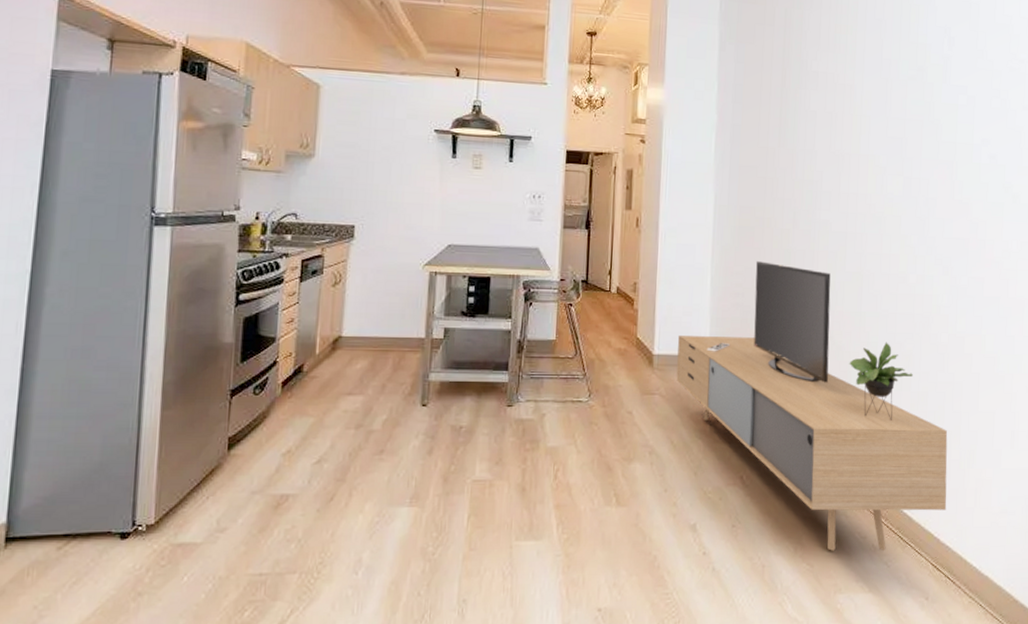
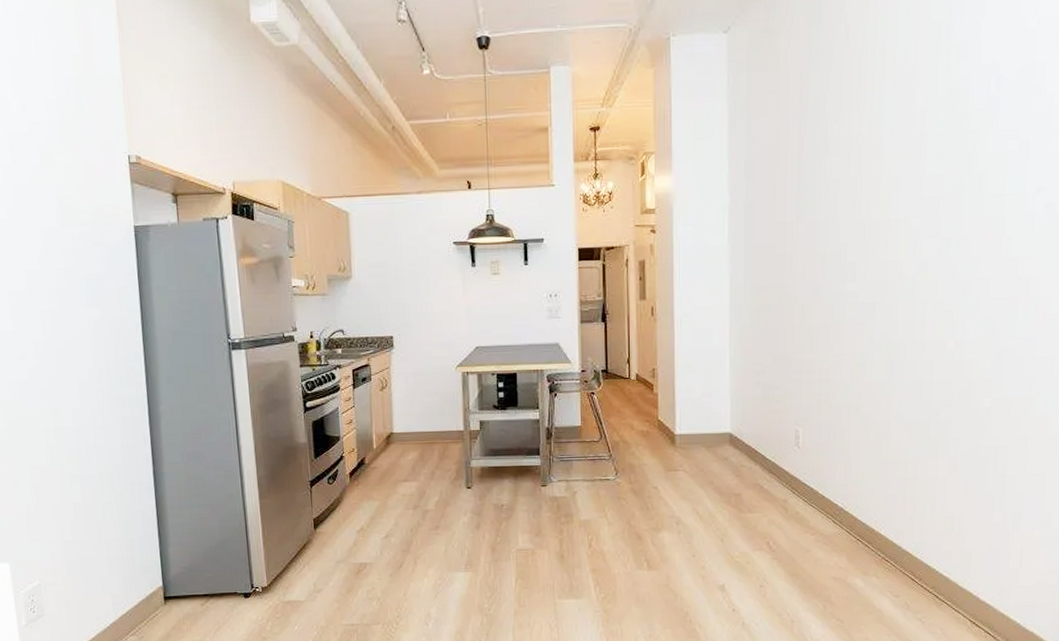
media console: present [676,261,948,552] -> none [699,339,990,609]

